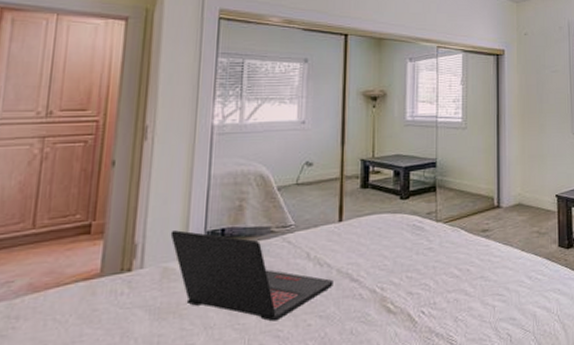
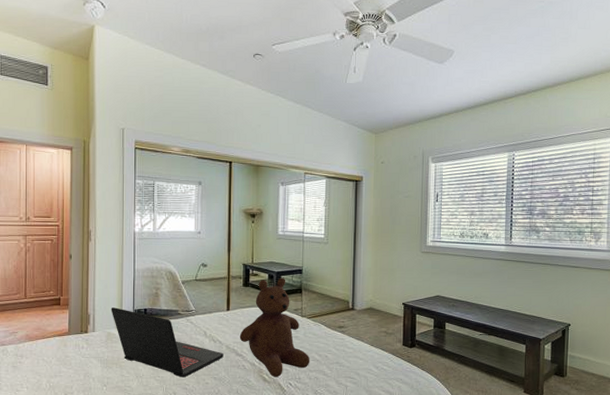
teddy bear: none [355,174,448,306] -> present [239,278,310,378]

